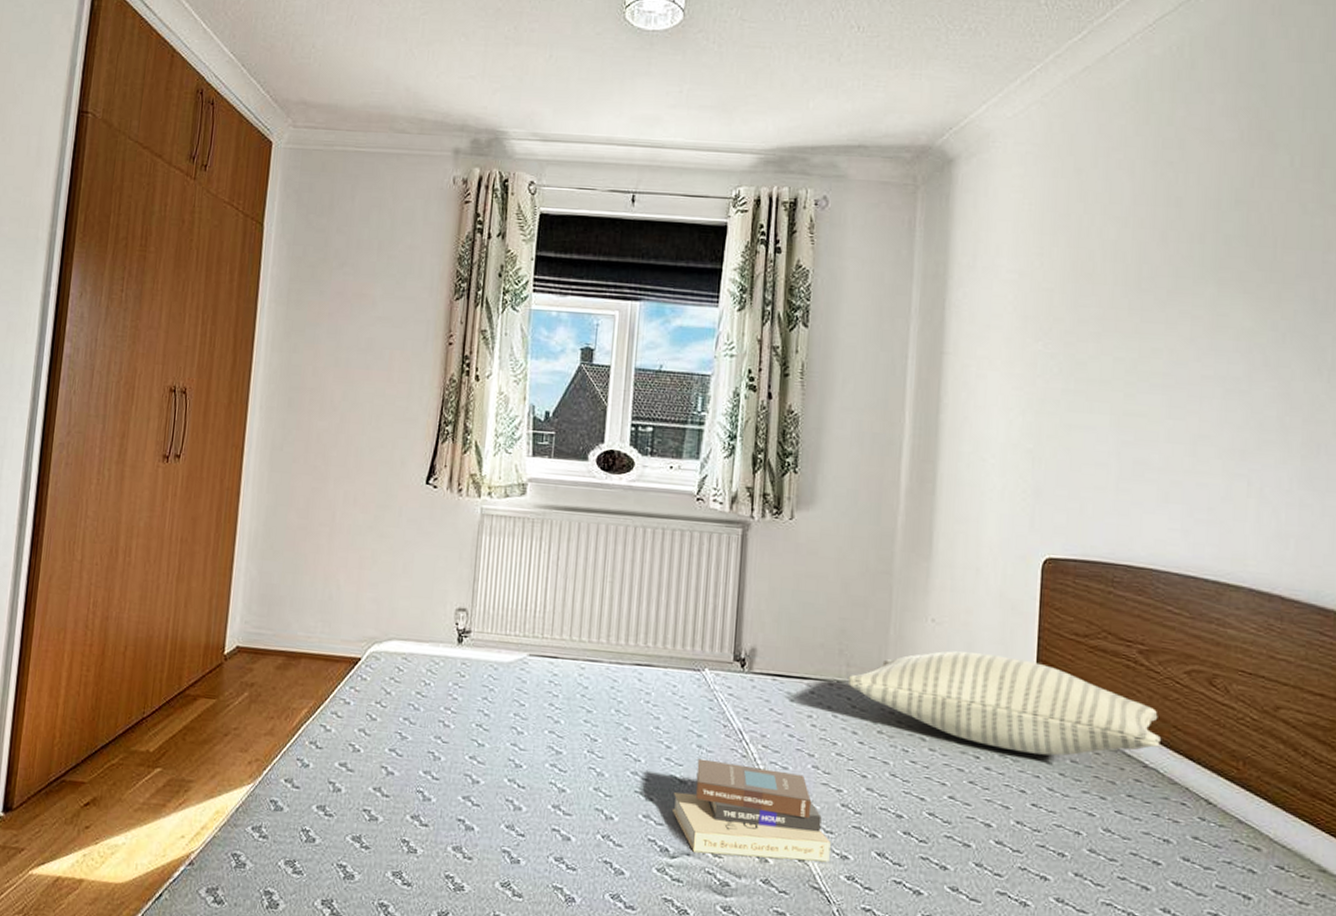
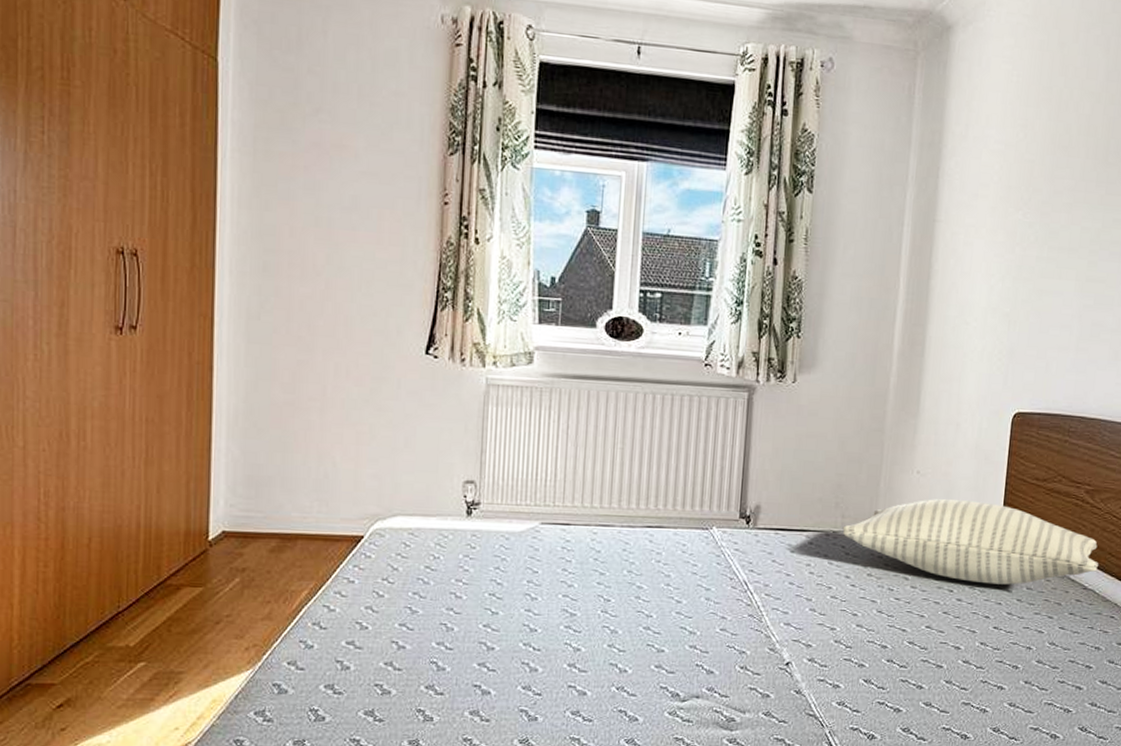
books: present [671,758,831,863] -> none [682,610,825,695]

